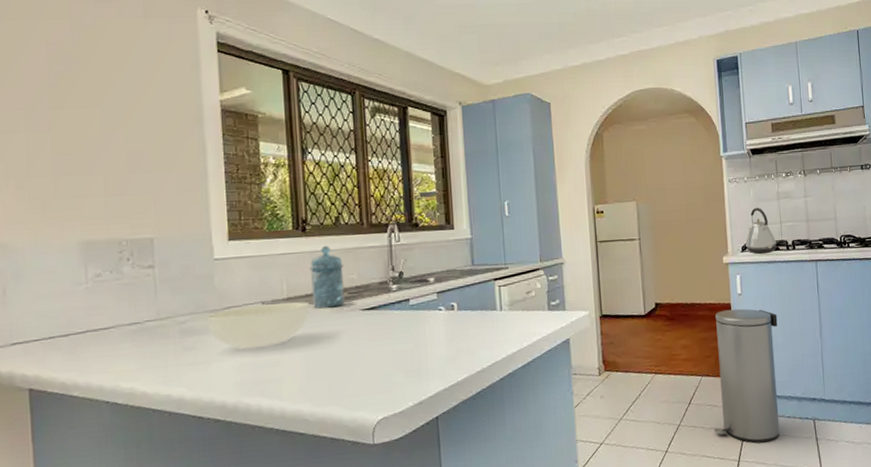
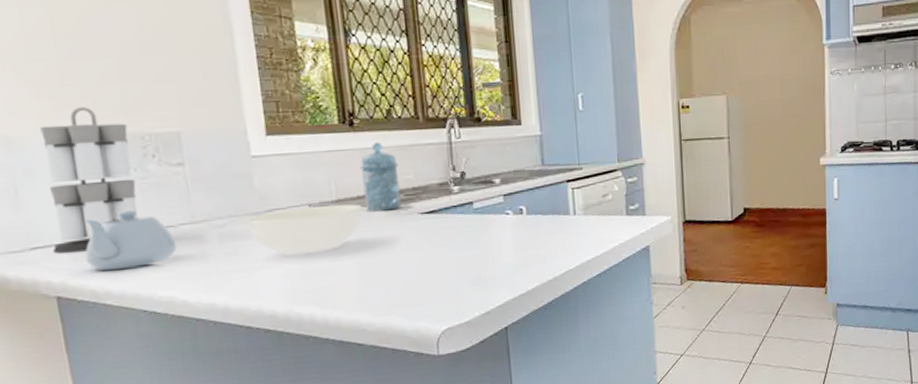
spice rack: none [31,216,110,349] -> present [40,106,139,254]
teapot: none [59,308,143,365] -> present [85,210,178,271]
pedal bin: present [713,308,780,443] -> none [801,214,876,355]
kettle: present [746,208,777,255] -> none [846,104,880,156]

